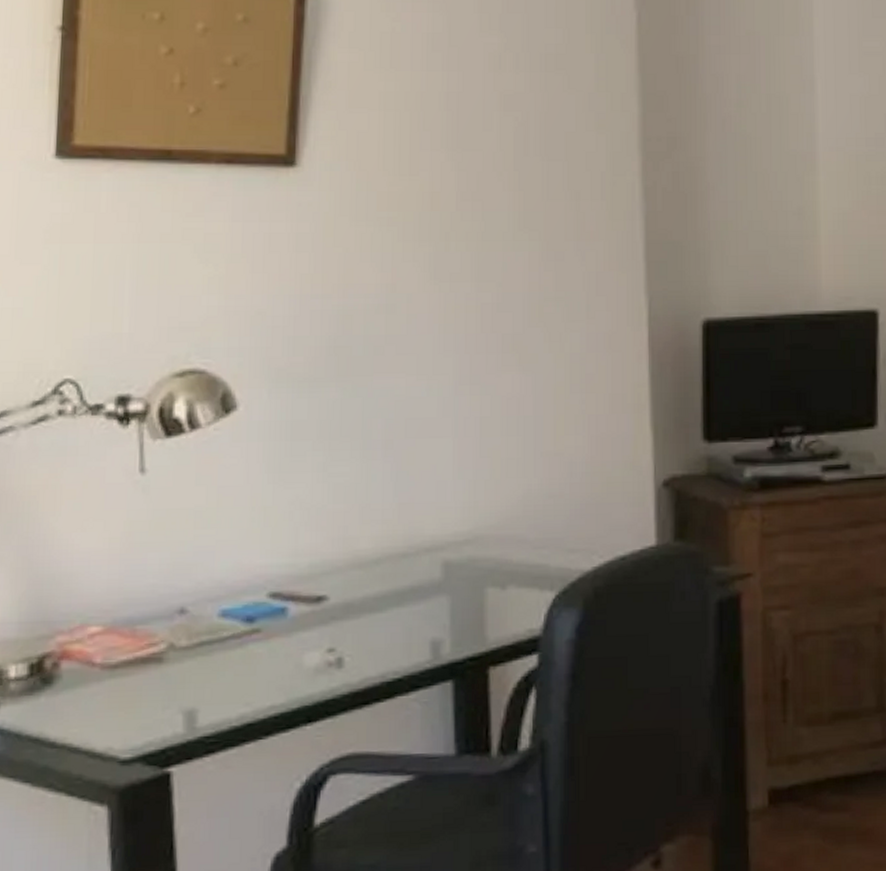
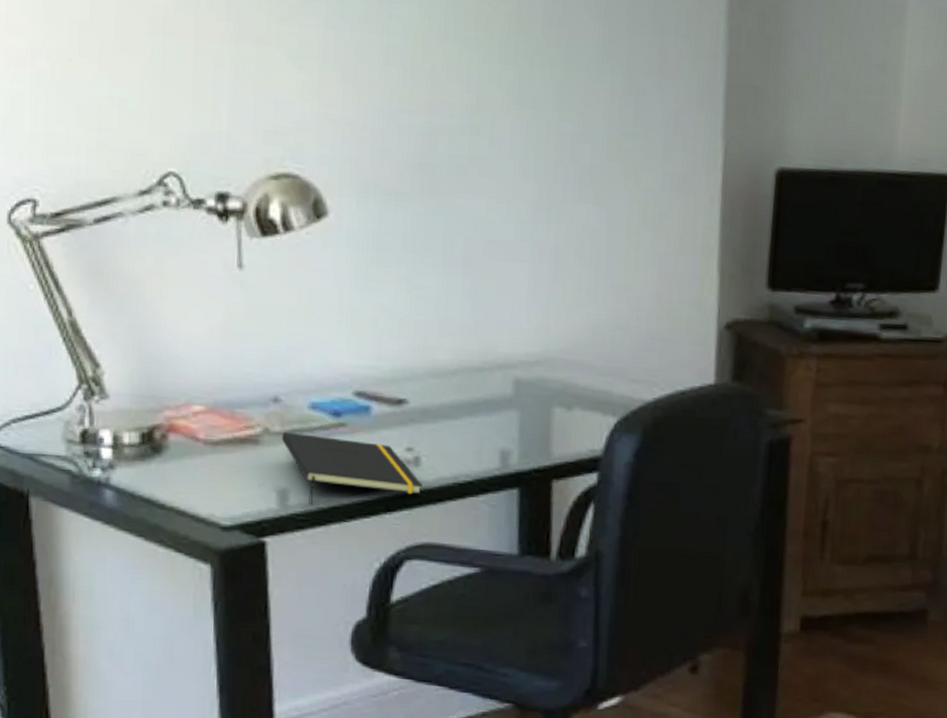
notepad: none [189,645,347,723] -> present [282,431,423,504]

